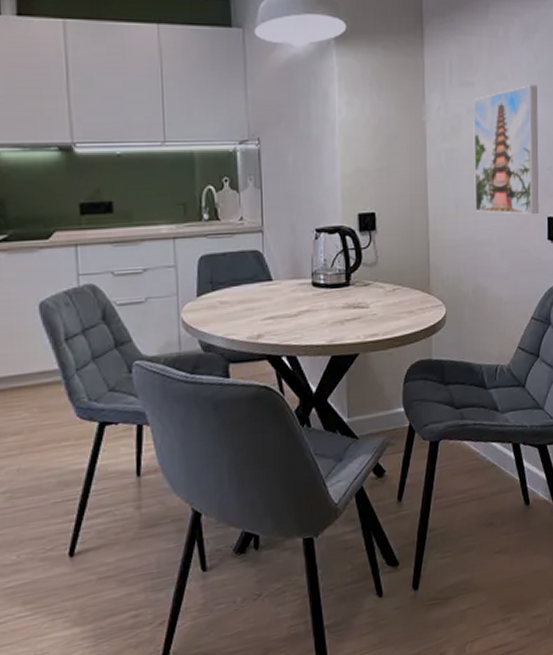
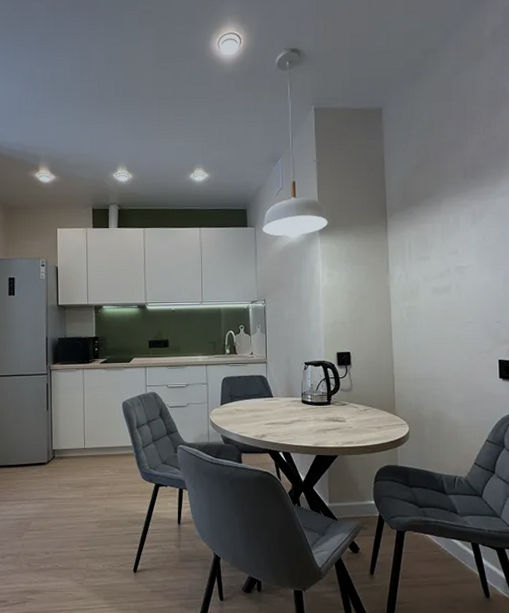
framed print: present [473,85,539,214] -> none [429,257,490,357]

